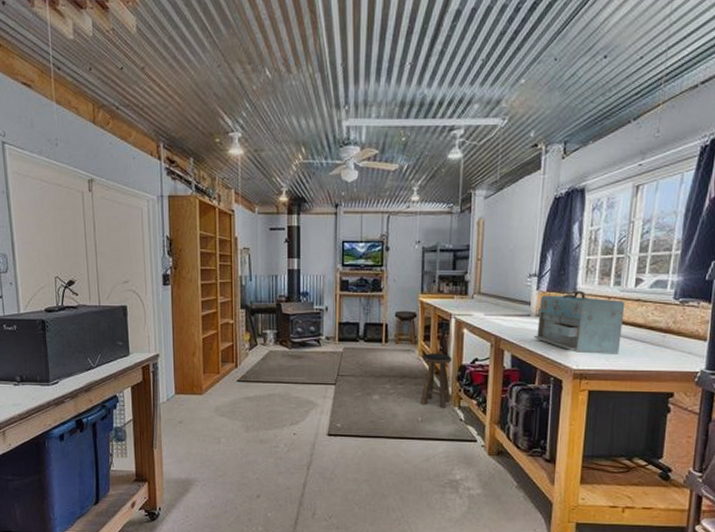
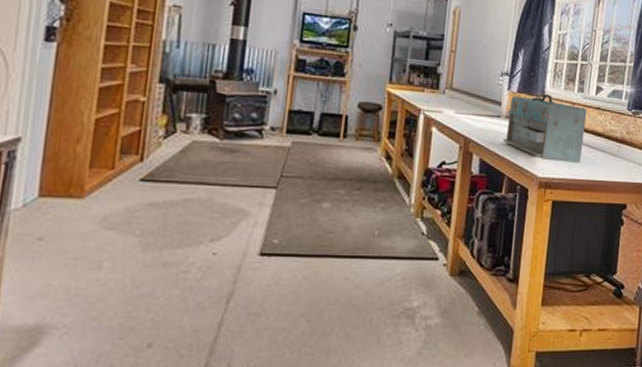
stool: present [421,353,453,408] -> none [379,153,418,219]

